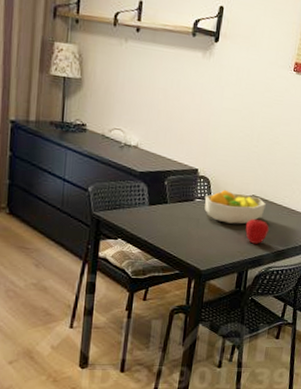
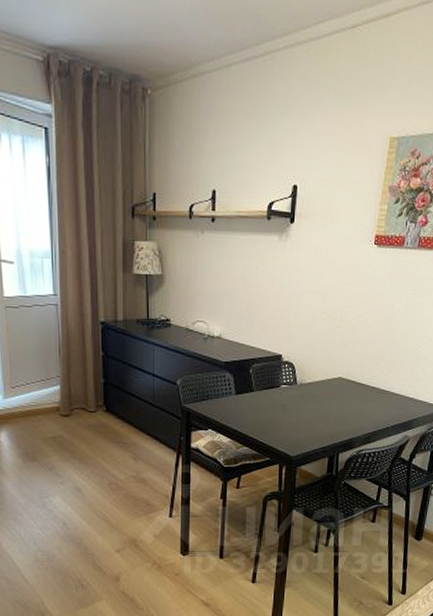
fruit bowl: present [204,189,266,225] -> none [290,373,353,408]
apple: present [245,219,269,244] -> none [334,401,358,427]

